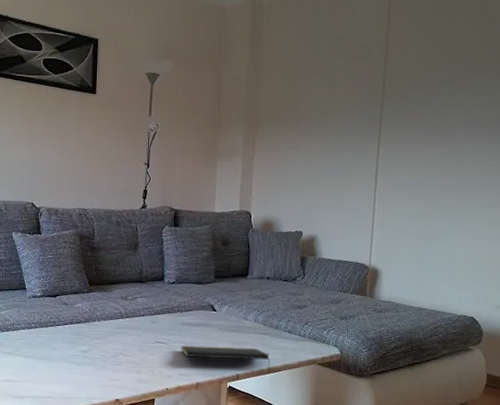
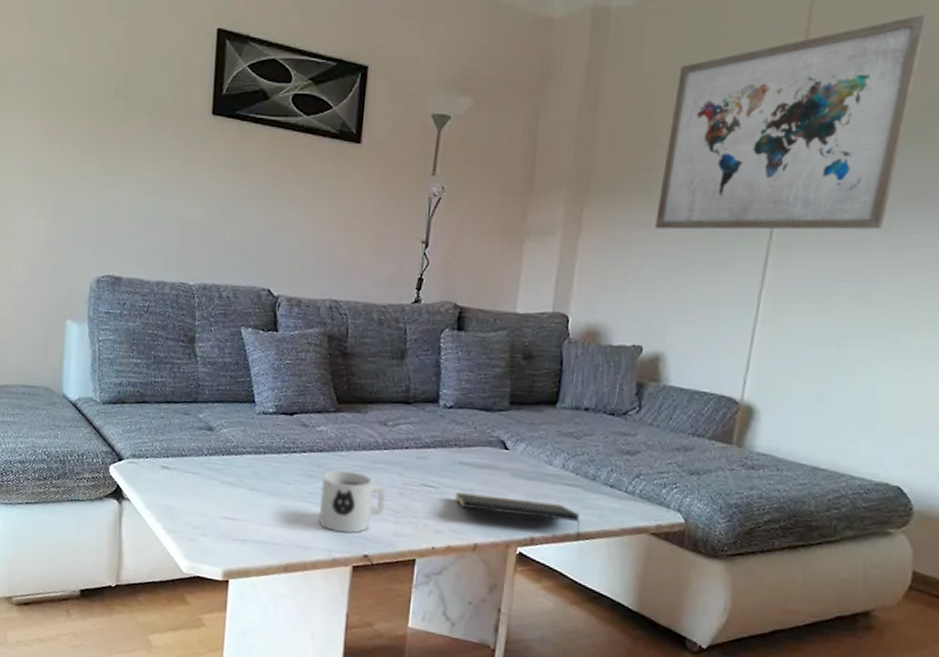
mug: none [80,336,129,384] -> present [319,470,386,533]
wall art: none [304,8,459,150] -> present [655,14,927,230]

